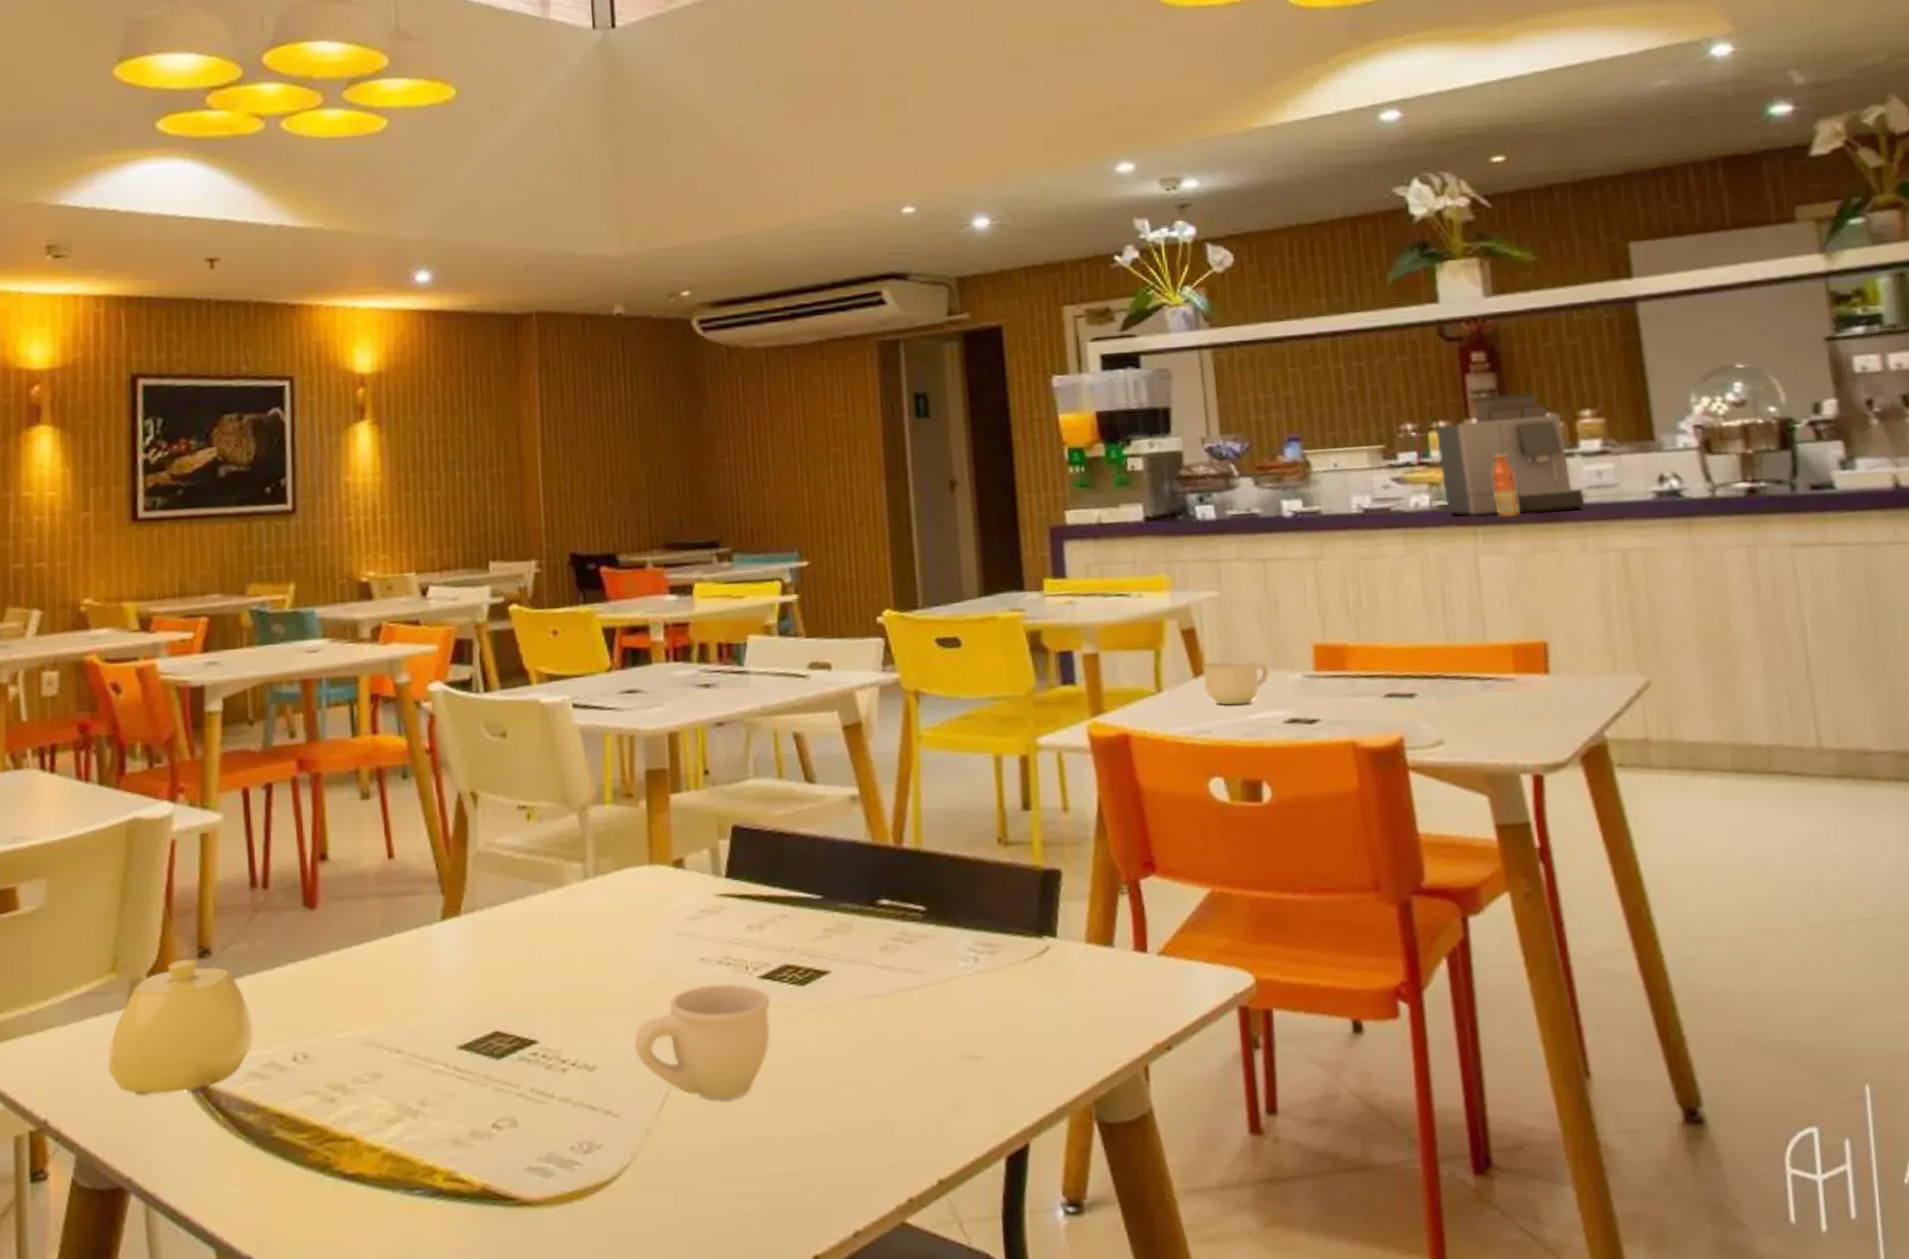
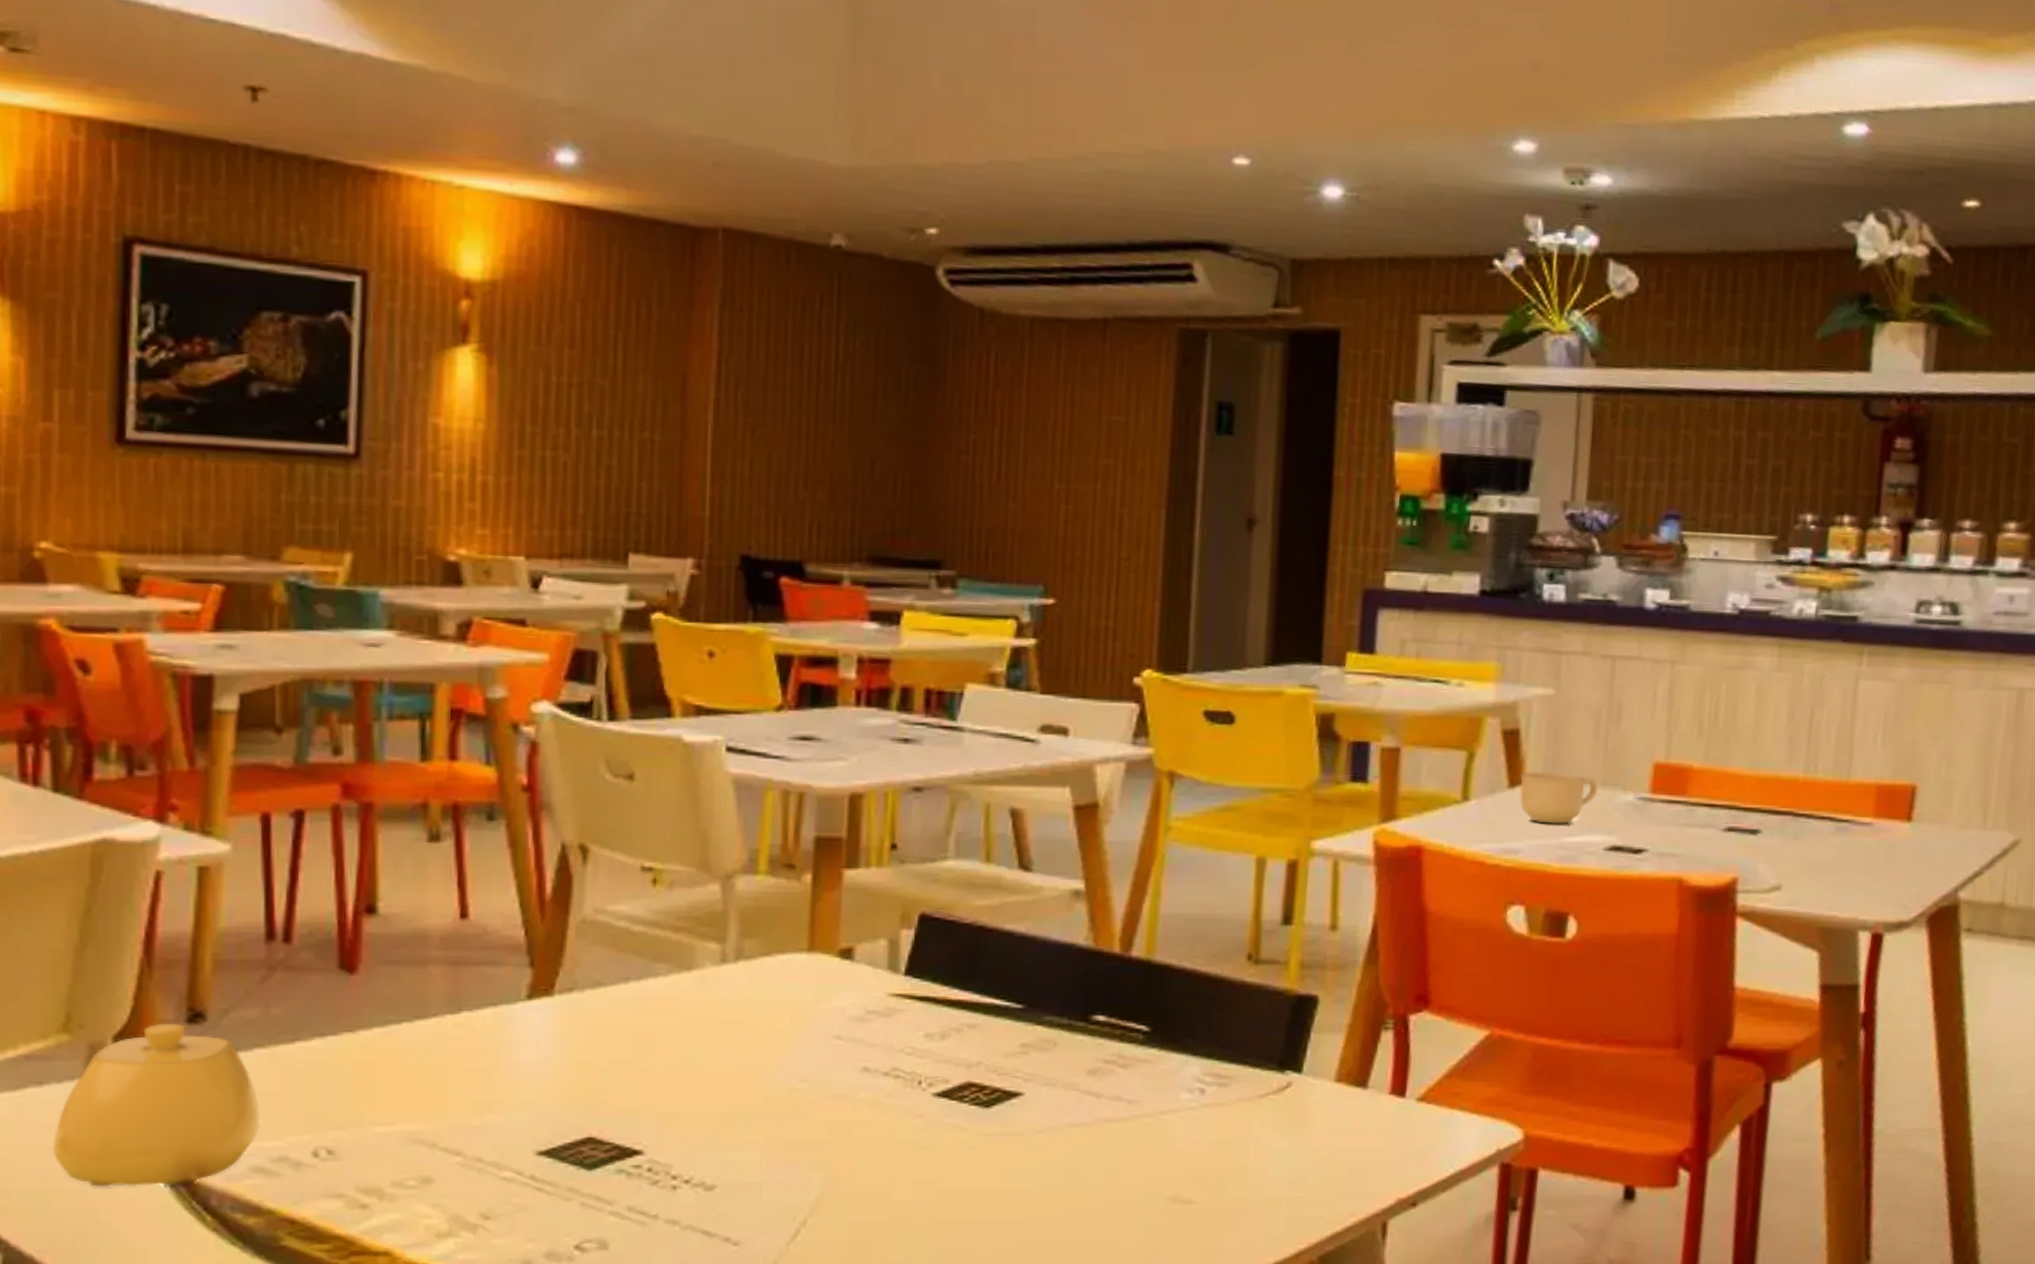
cup: present [634,983,771,1100] -> none [767,1099,945,1232]
coffee machine: present [1435,392,1584,518] -> none [1834,492,1990,640]
juice bottle: present [1492,454,1521,519] -> none [1889,563,1918,640]

